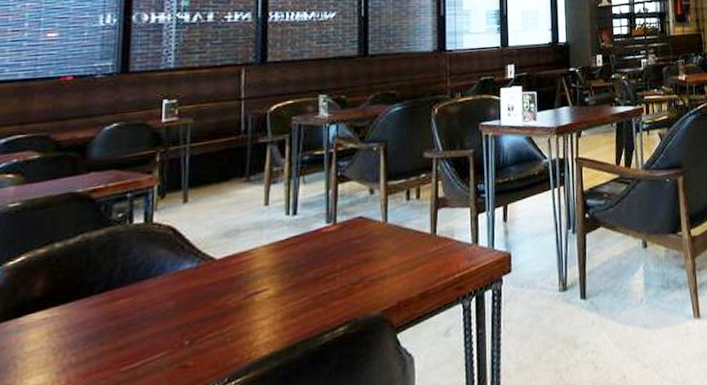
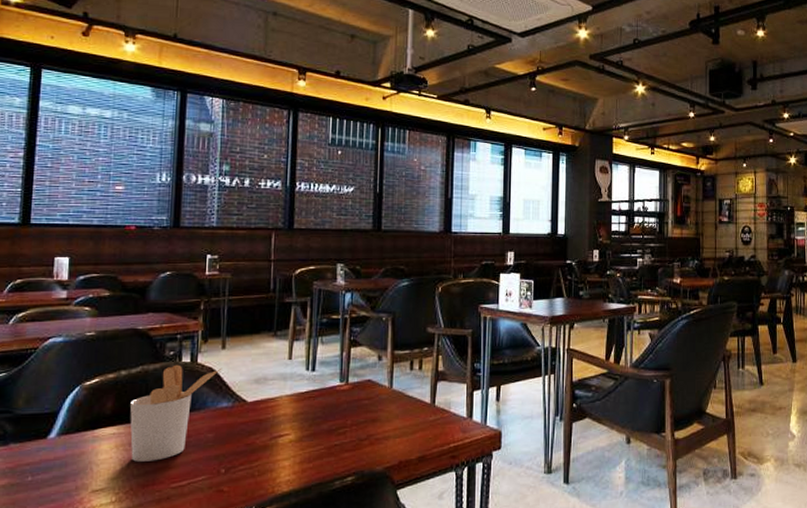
utensil holder: none [66,224,184,349] -> present [130,364,222,462]

